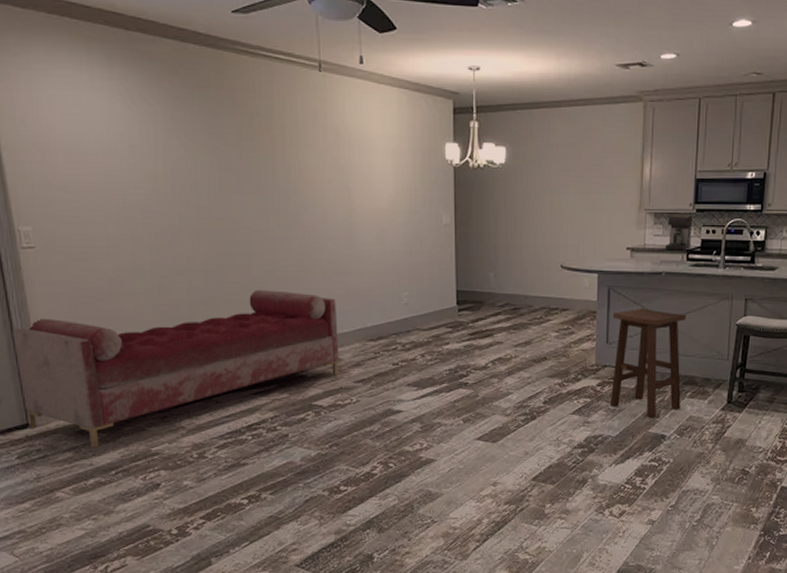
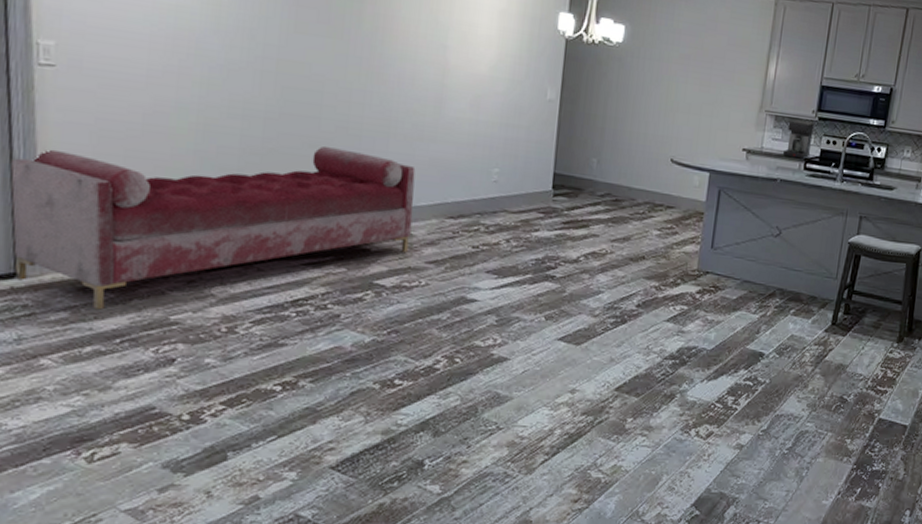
bar stool: present [609,309,686,419] -> none [708,214,798,334]

